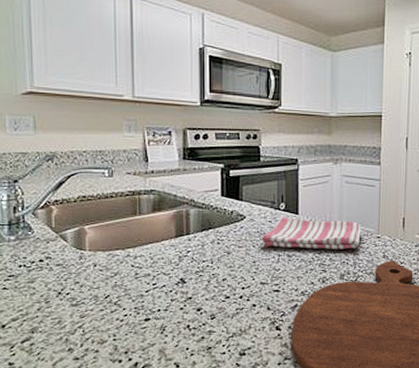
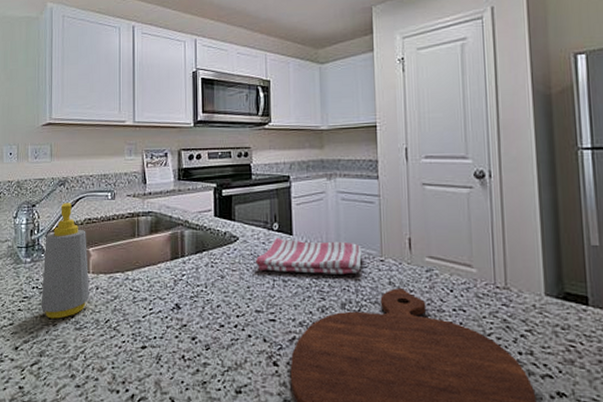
soap bottle: none [30,179,86,296] -> present [41,203,89,319]

